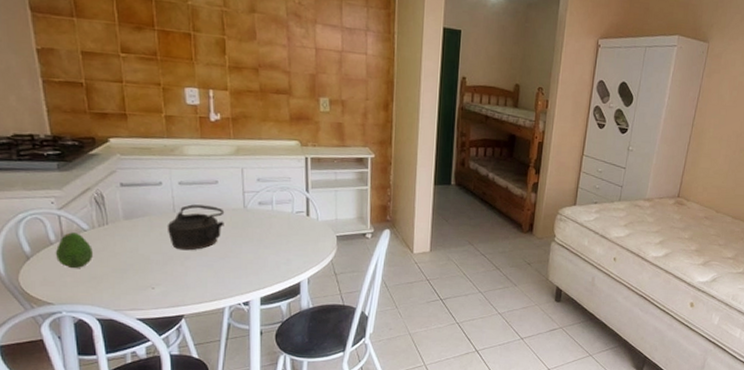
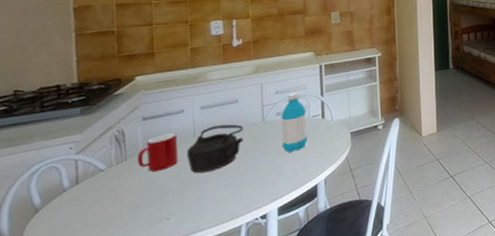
fruit: present [55,232,93,268] -> none [67,174,108,213]
cup: none [118,204,159,241] -> present [136,133,179,172]
water bottle: none [263,183,292,245] -> present [281,92,308,152]

